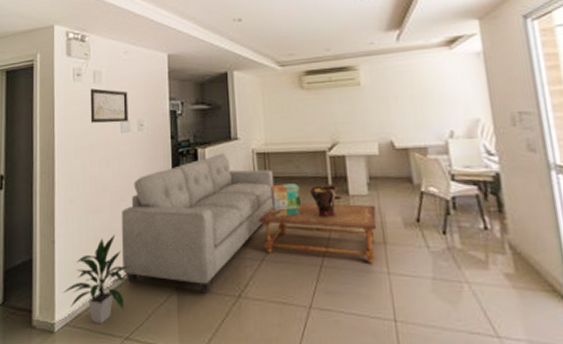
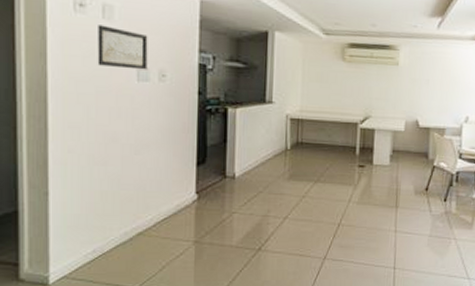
indoor plant: present [63,235,129,324] -> none [60,189,142,276]
sofa: present [121,153,275,293] -> none [133,115,306,247]
coffee table: present [258,202,377,263] -> none [285,168,394,223]
decorative cube: present [270,183,301,217] -> none [300,150,329,180]
decorative urn: present [310,185,337,219] -> none [338,154,363,184]

